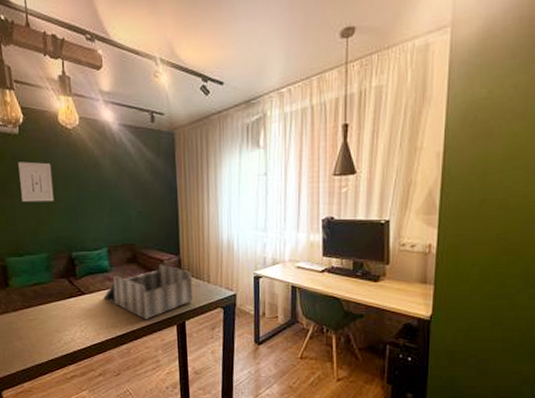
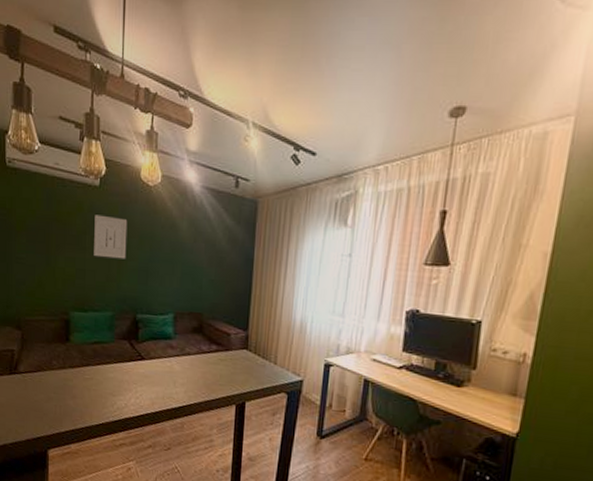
desk organizer: present [103,264,193,319] -> none [163,338,259,395]

